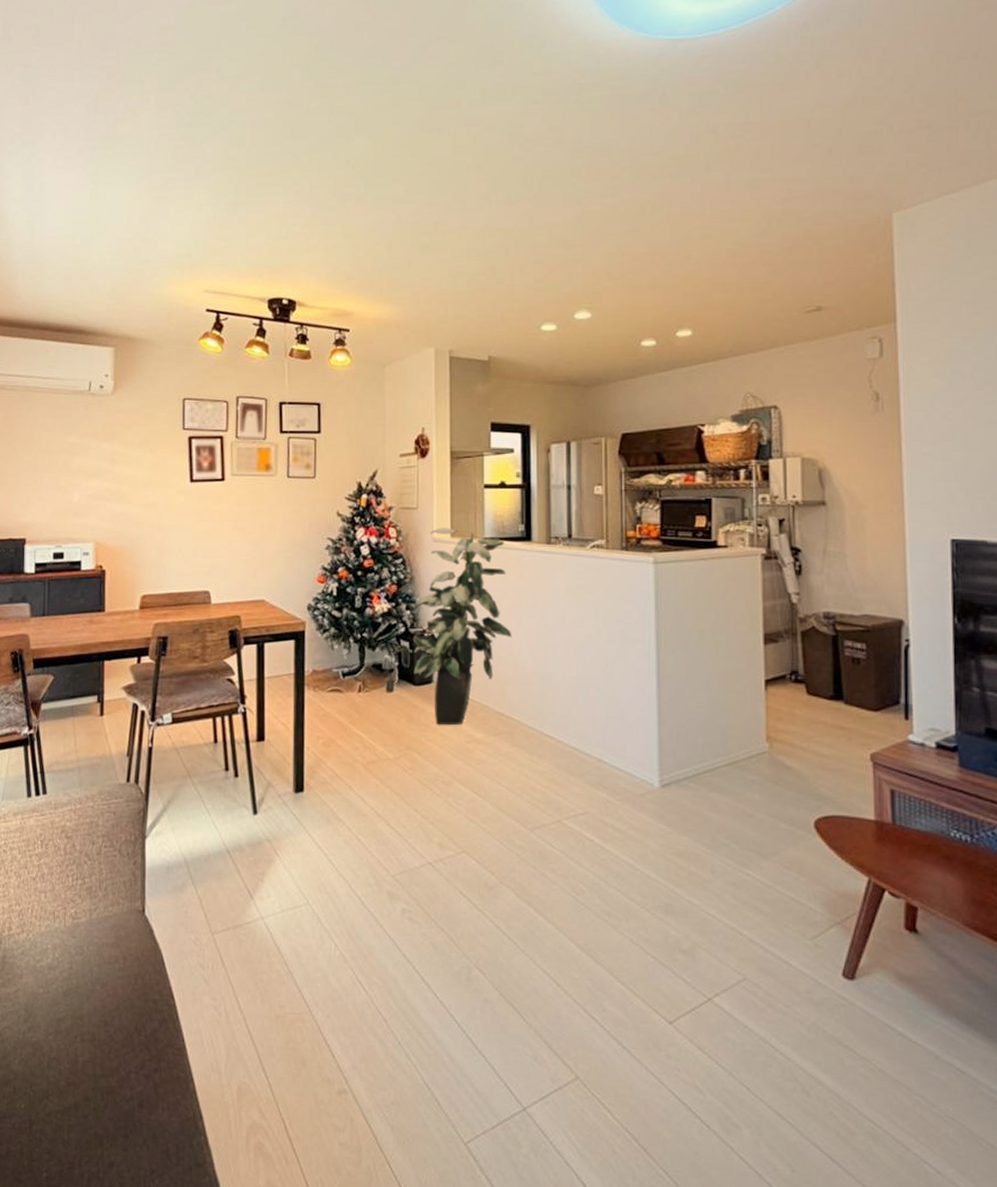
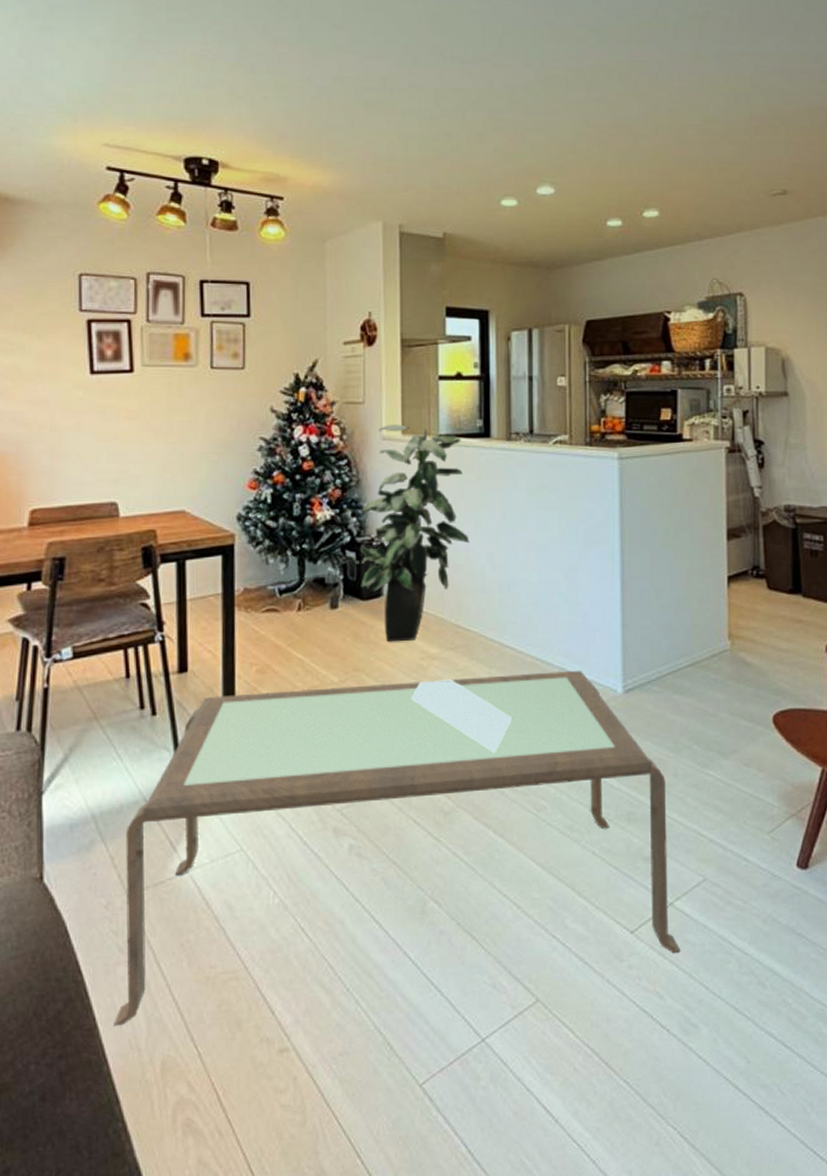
coffee table: none [199,762,720,1050] -> present [113,670,681,1027]

